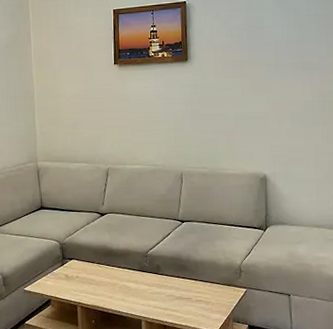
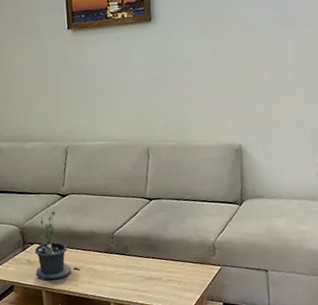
potted plant: none [72,228,115,296] -> present [34,211,81,281]

